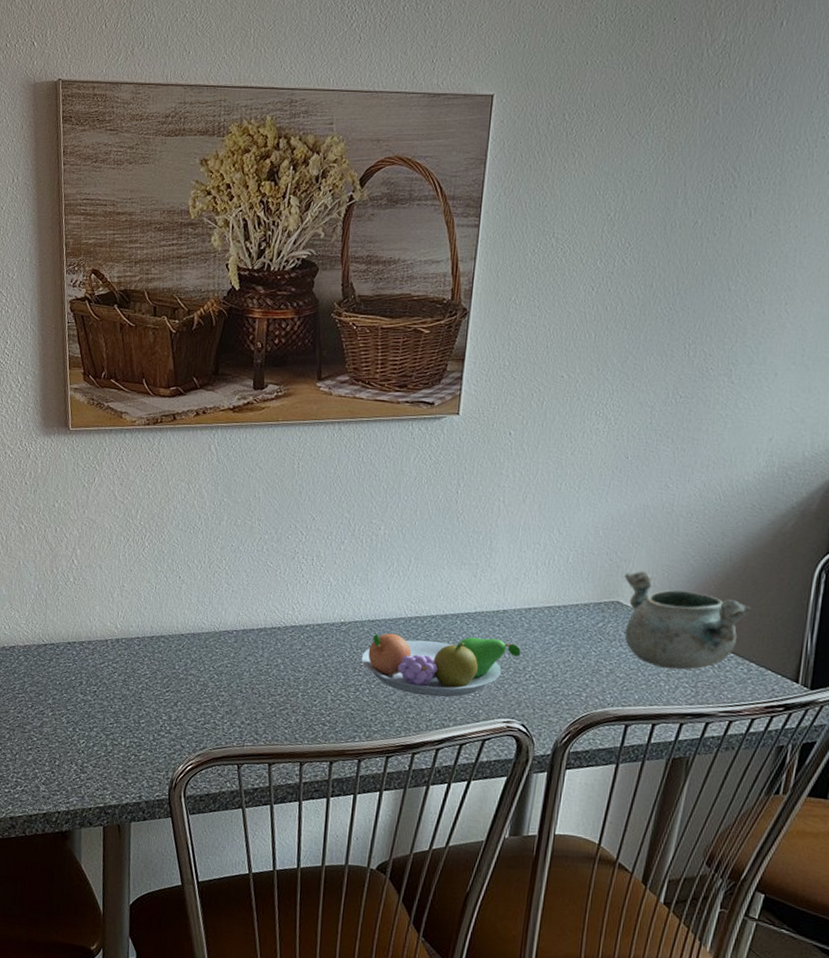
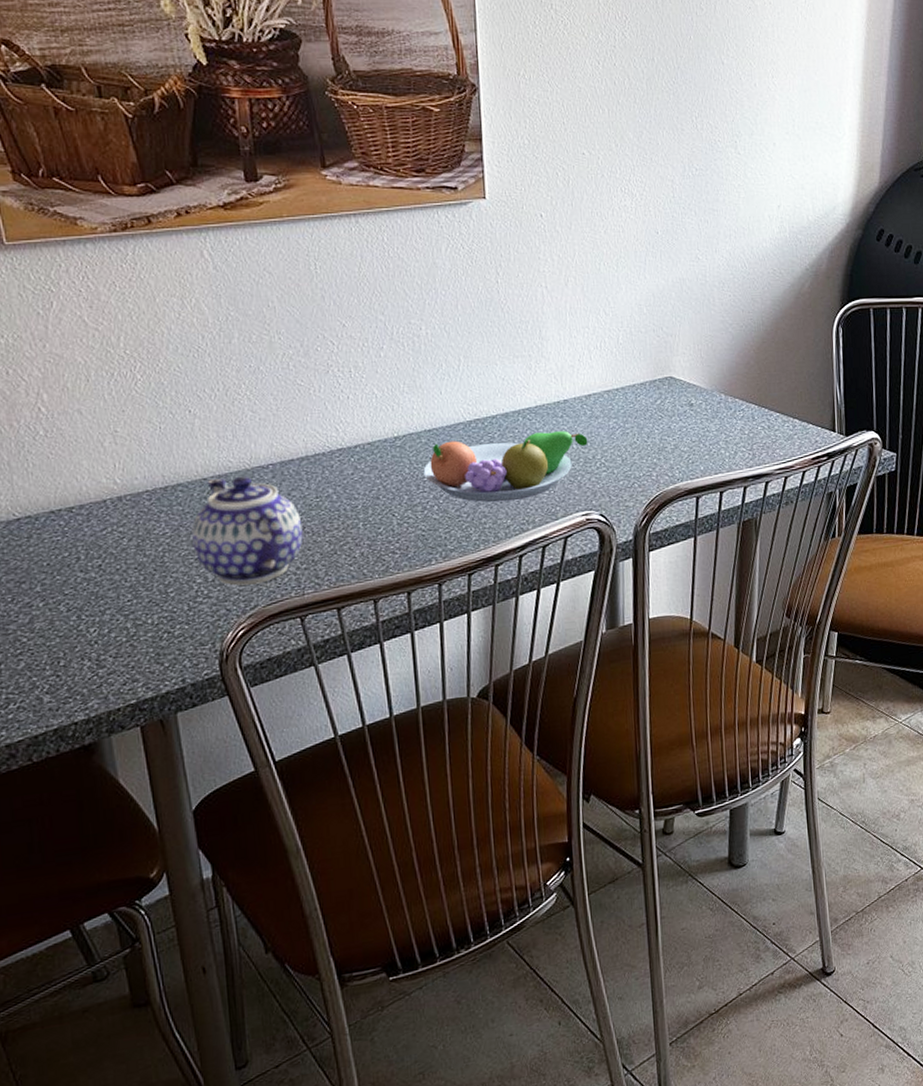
teapot: none [164,636,252,730] -> present [192,476,303,586]
decorative bowl: present [624,571,751,670] -> none [673,344,787,437]

